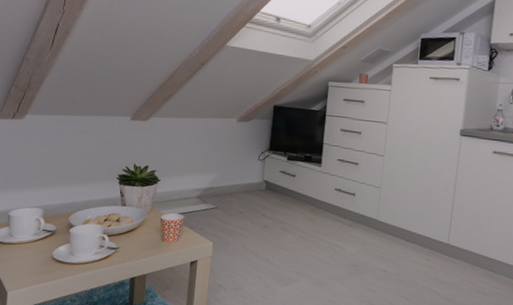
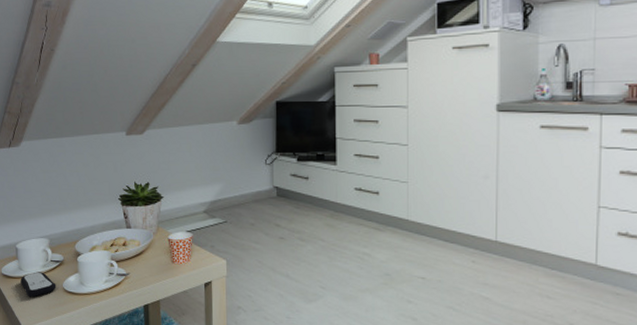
remote control: none [9,239,46,264] -> present [20,271,56,298]

